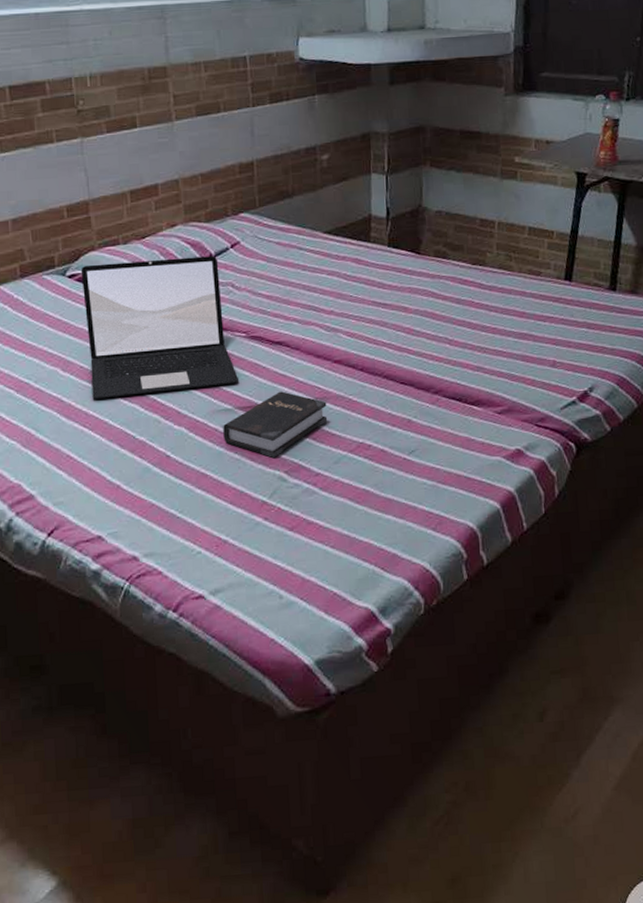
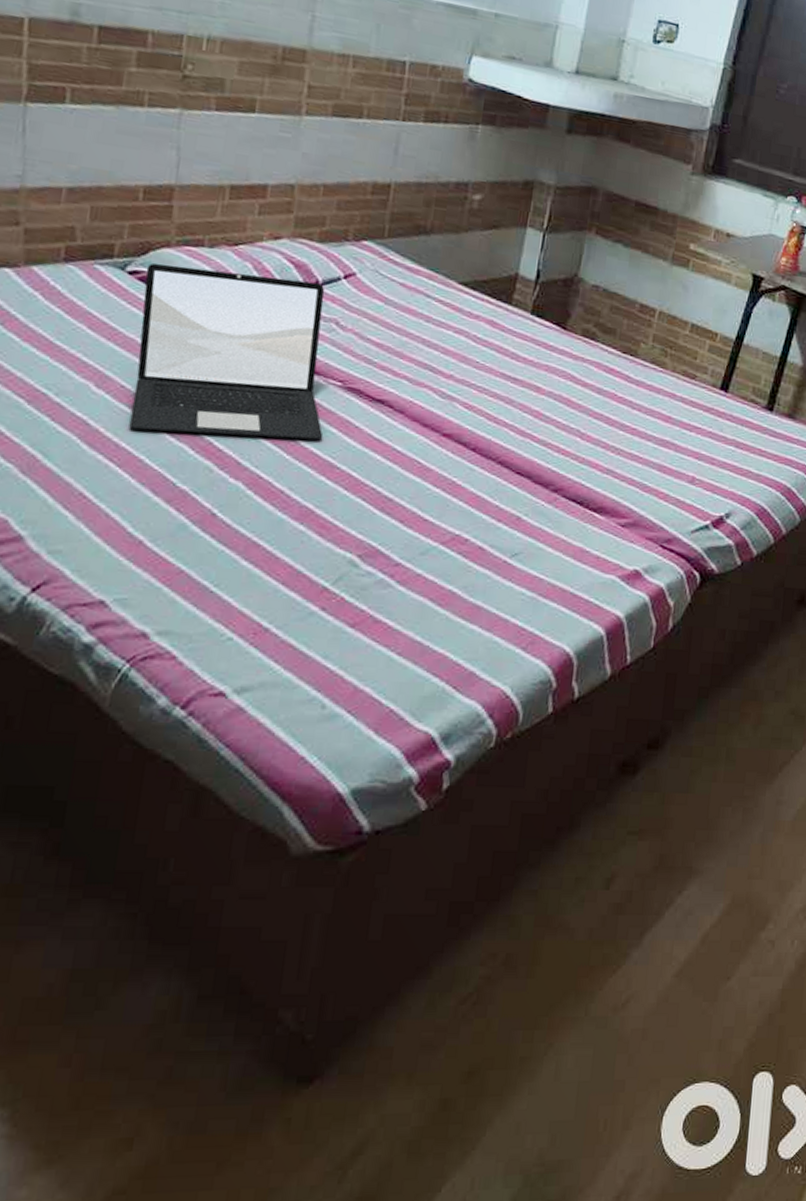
hardback book: present [223,391,328,458] -> none [289,458,425,536]

